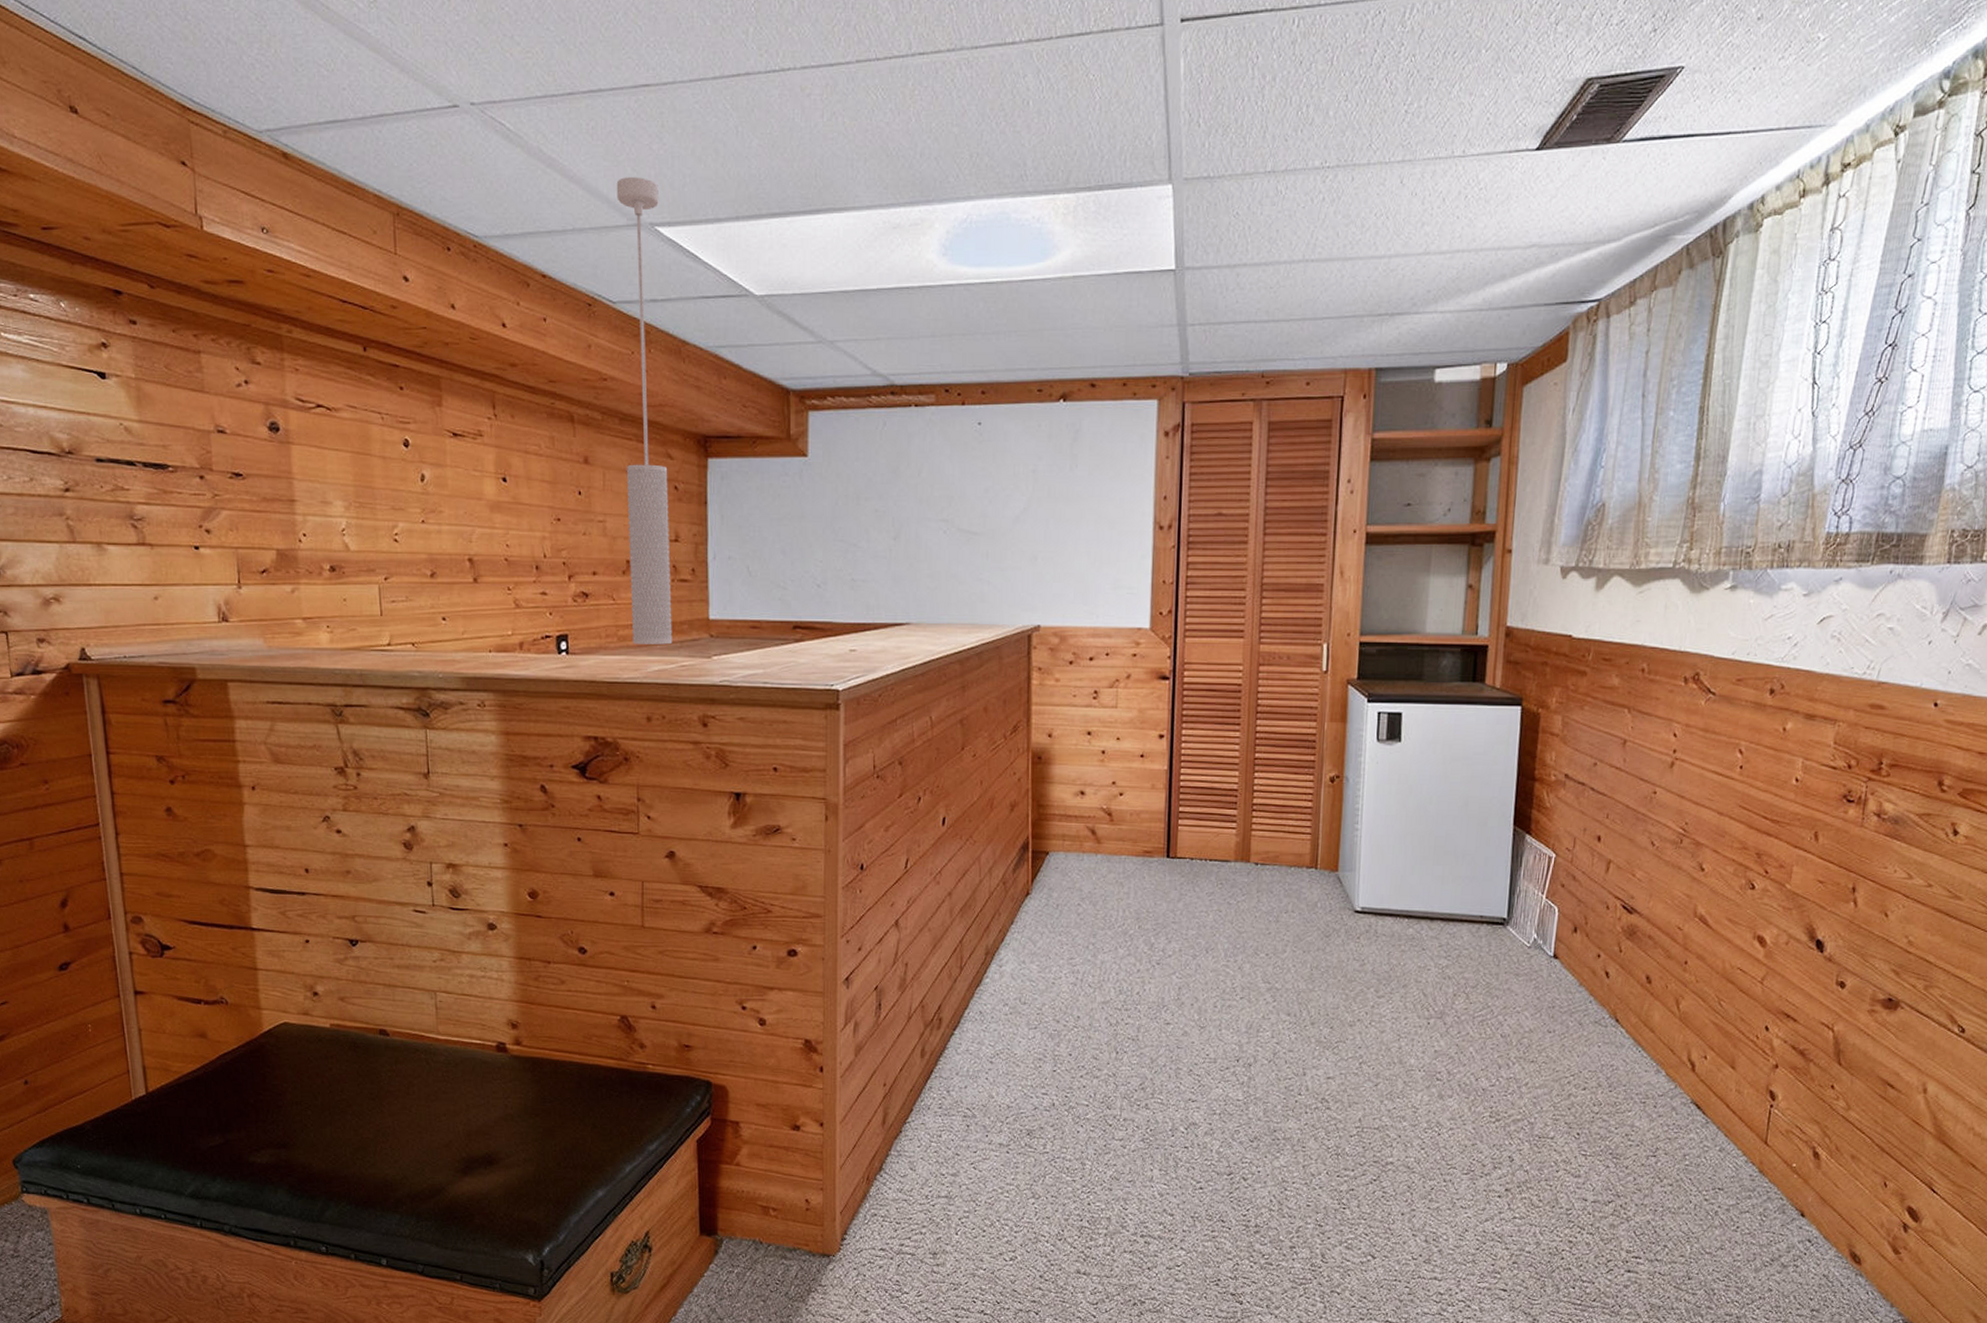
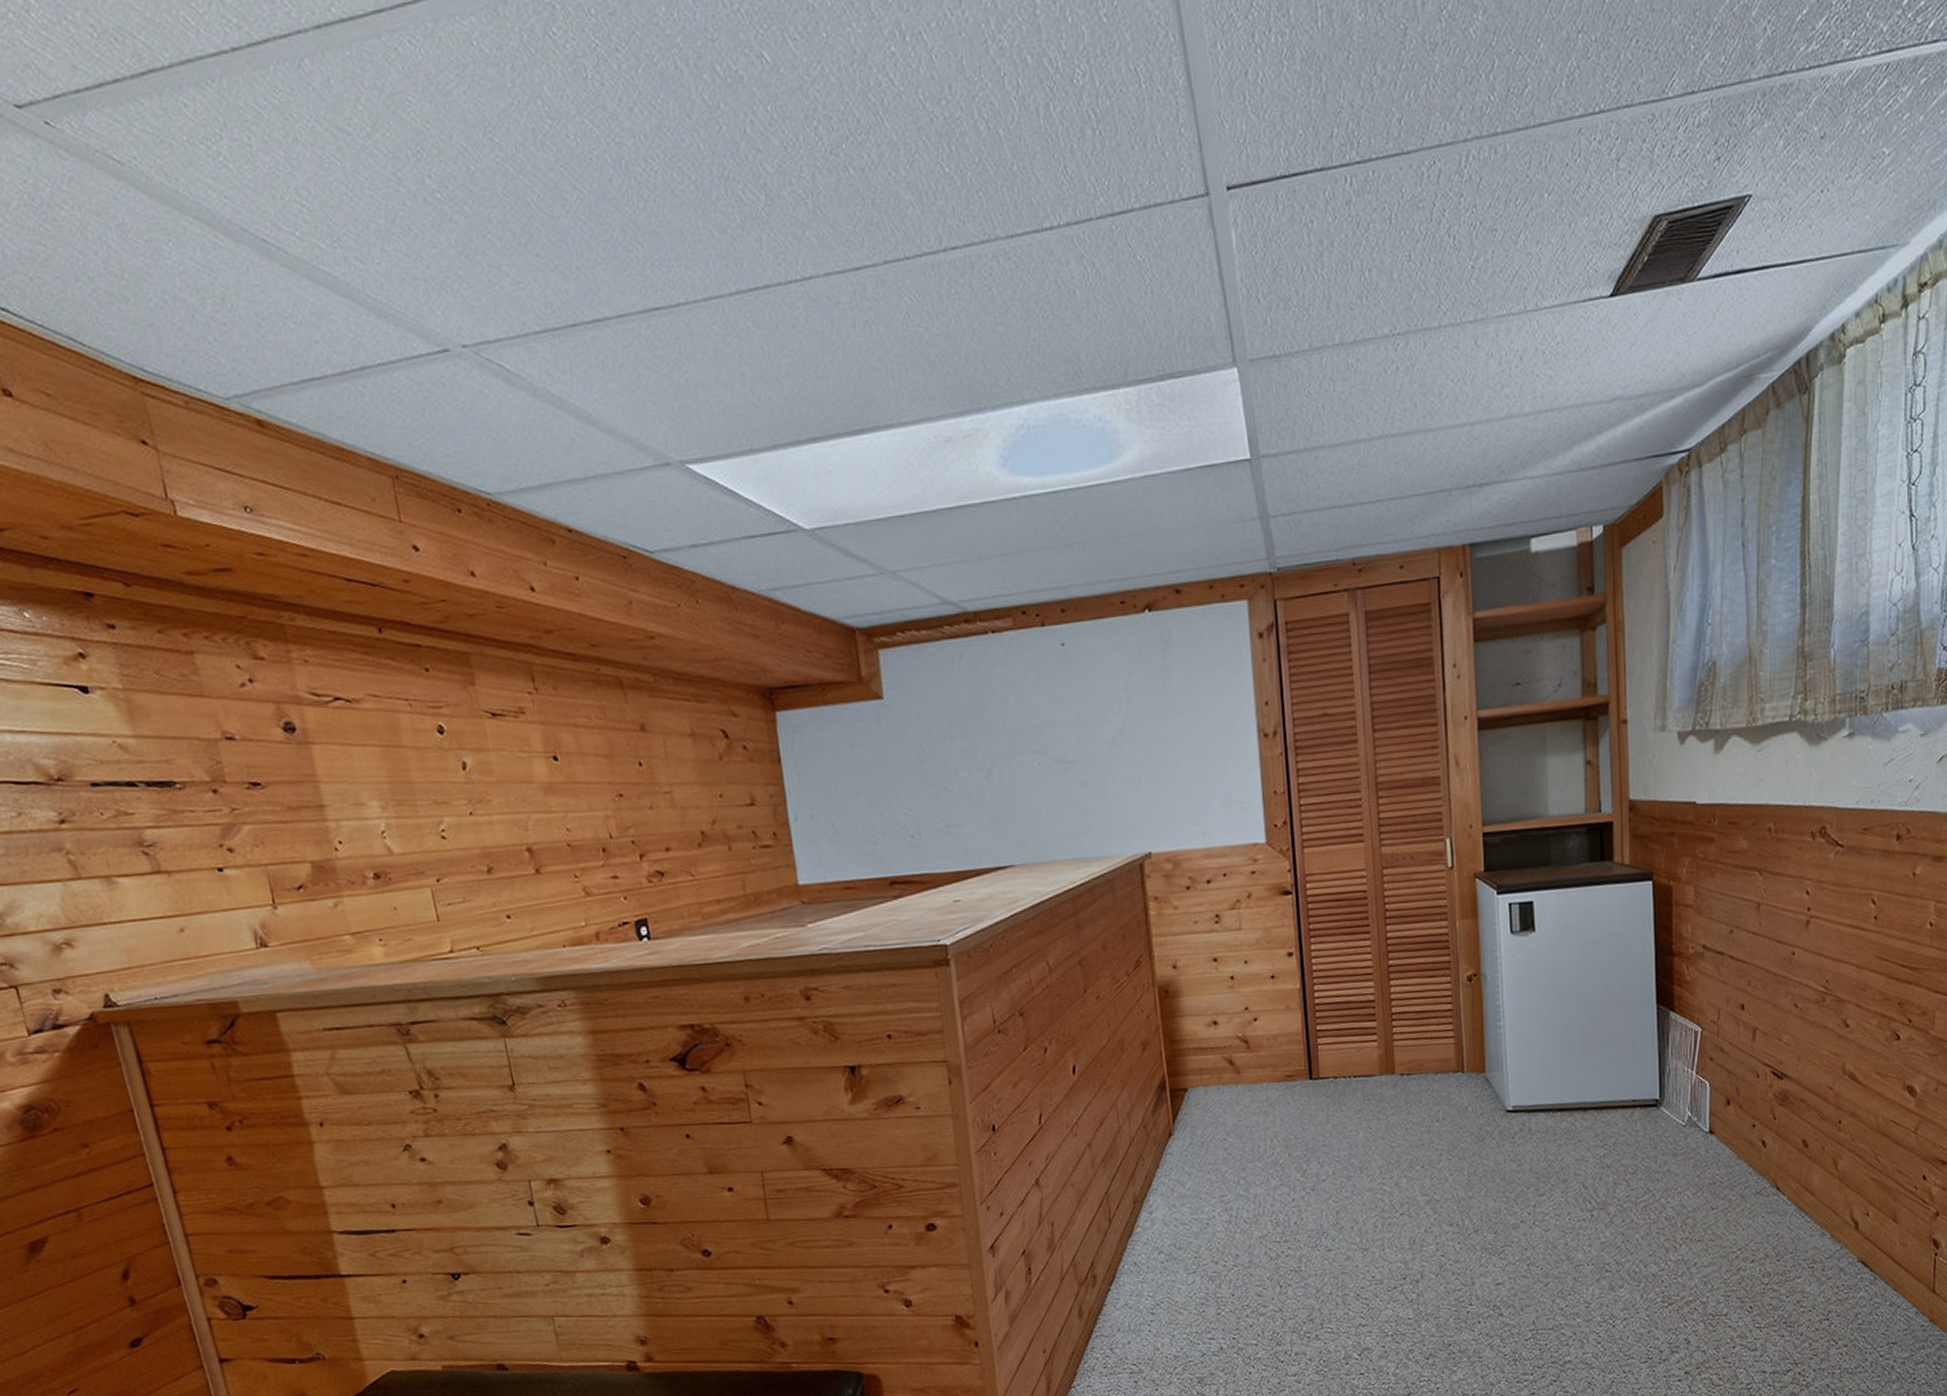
pendant light: present [616,177,673,645] -> none [637,411,762,921]

